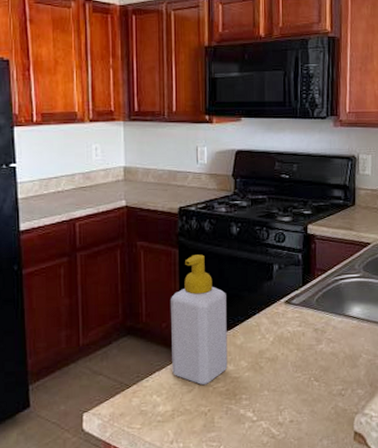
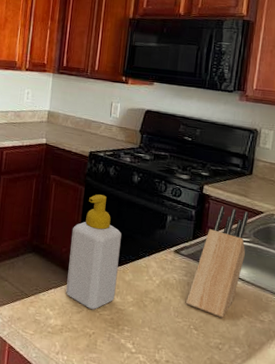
knife block: none [304,244,357,363] -> present [186,206,249,319]

